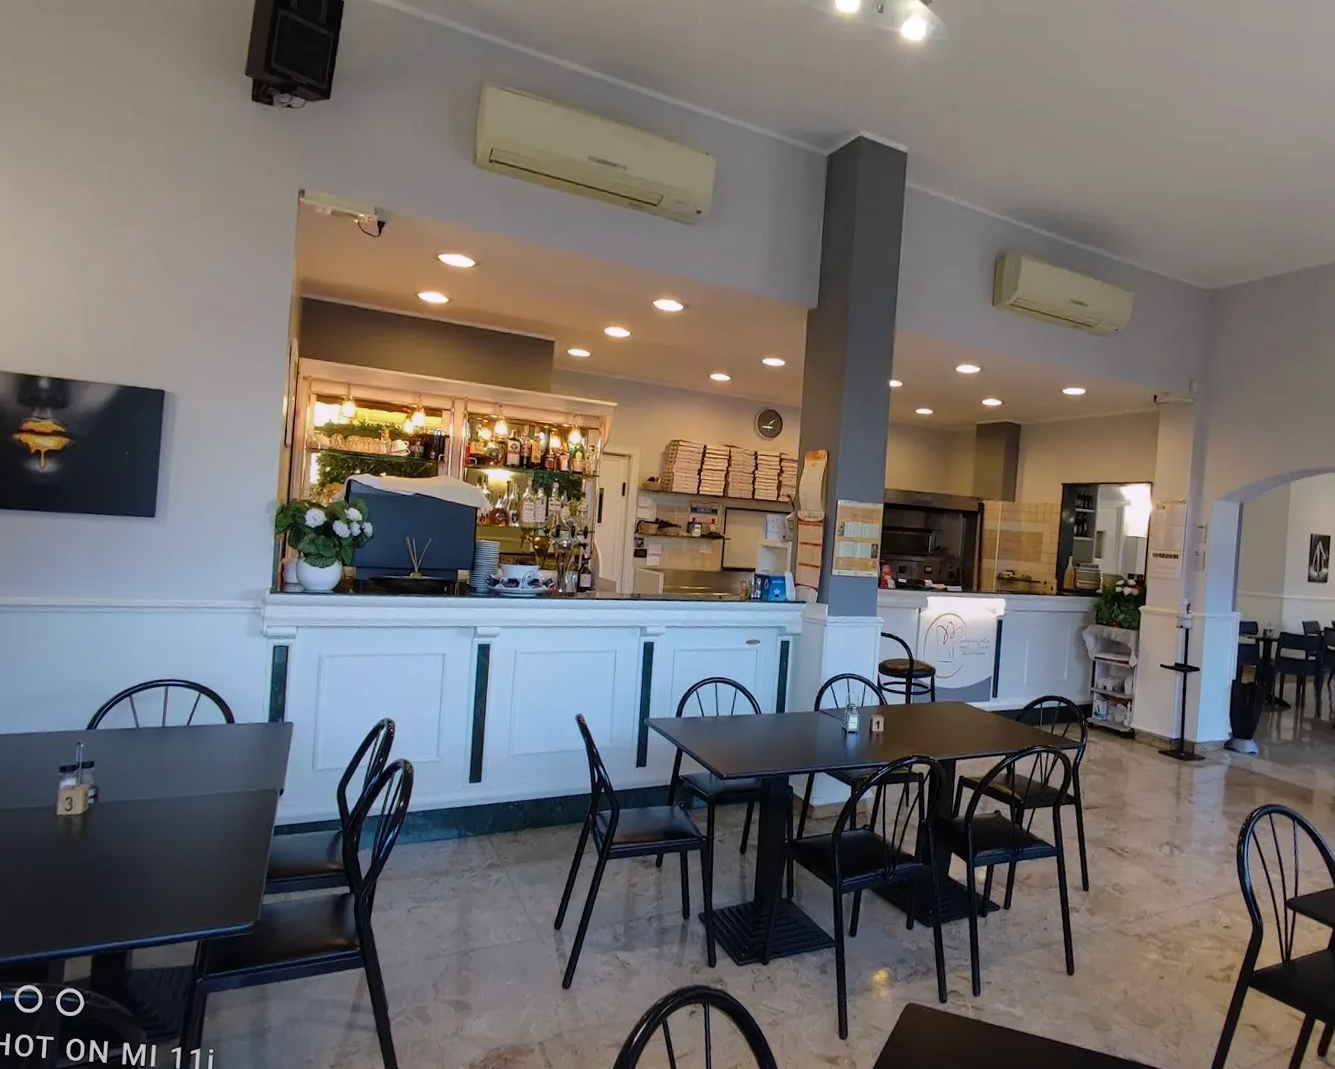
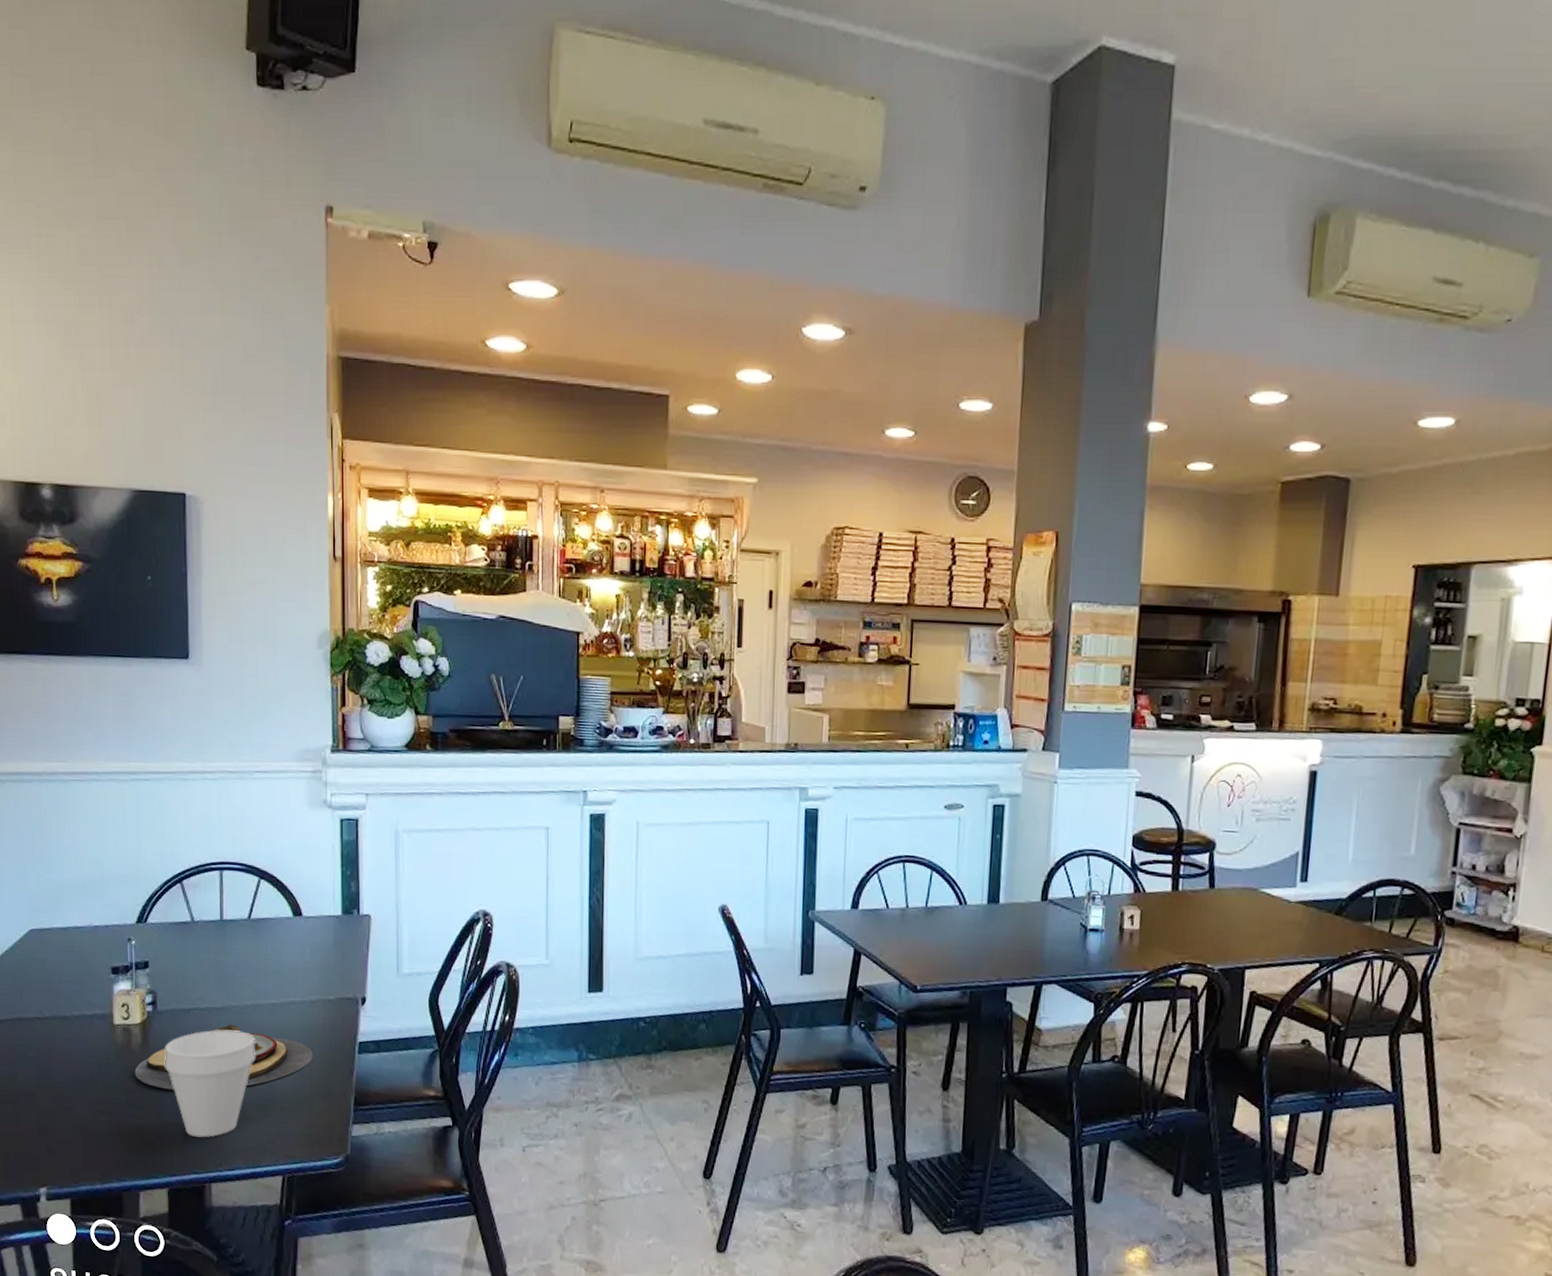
plate: none [71,813,234,870] -> present [134,1025,313,1091]
cup: none [100,817,184,910] -> present [165,1029,255,1138]

